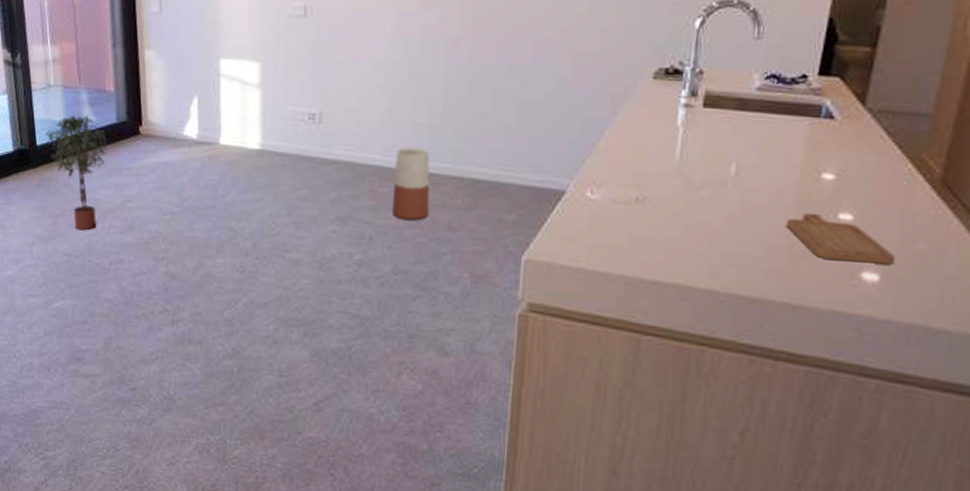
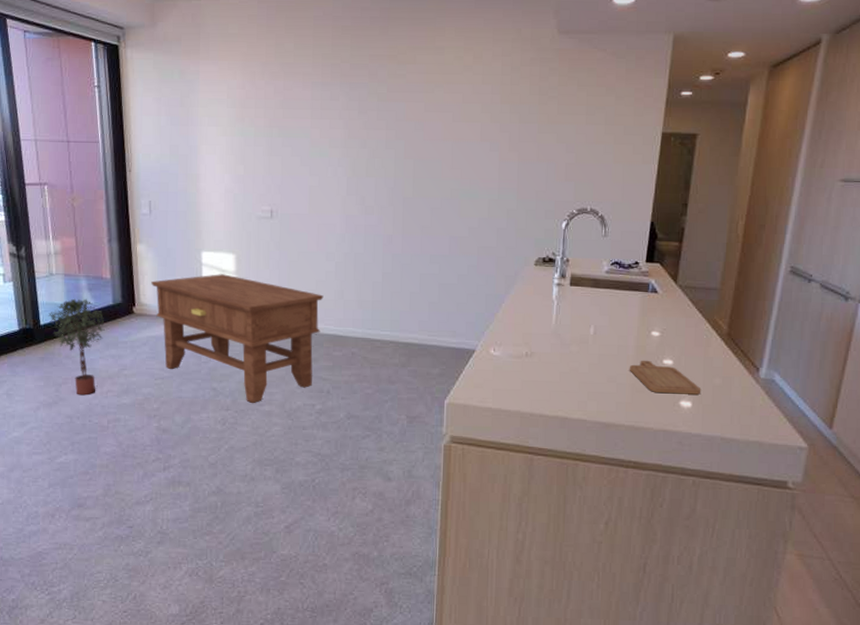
side table: none [160,87,368,248] -> present [151,274,324,403]
vase: present [391,147,430,221] -> none [344,320,374,377]

